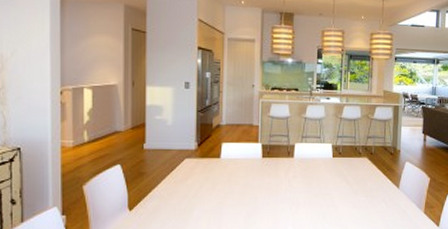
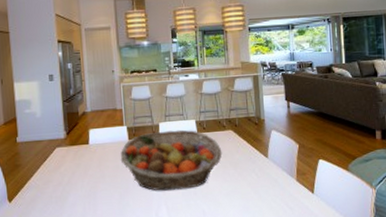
fruit basket: none [251,152,355,212] -> present [120,129,222,191]

